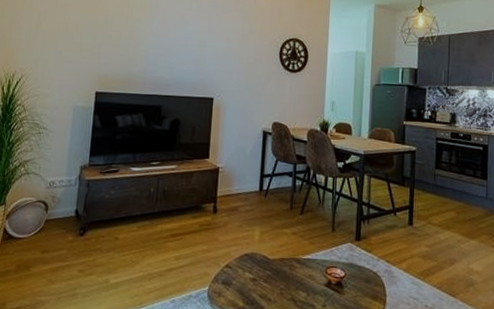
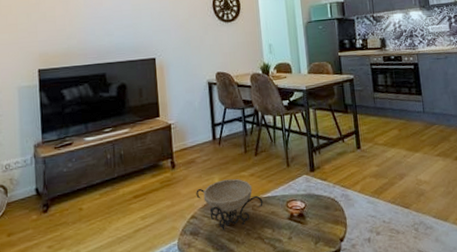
decorative bowl: none [234,233,302,286] -> present [196,178,263,231]

